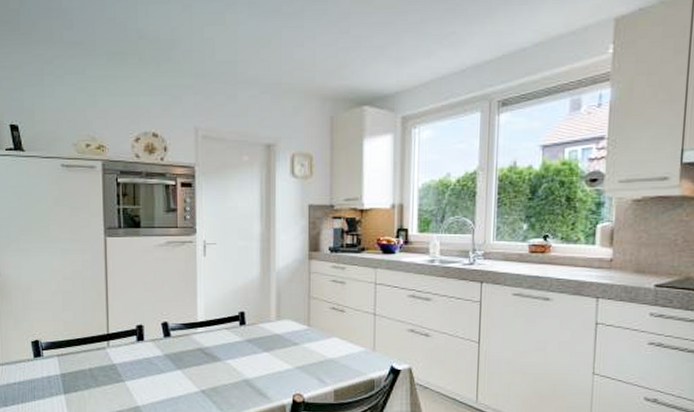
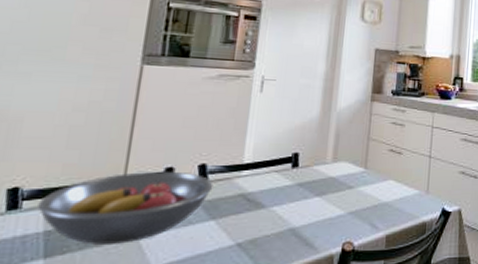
fruit bowl: none [53,328,176,386] -> present [37,171,214,245]

